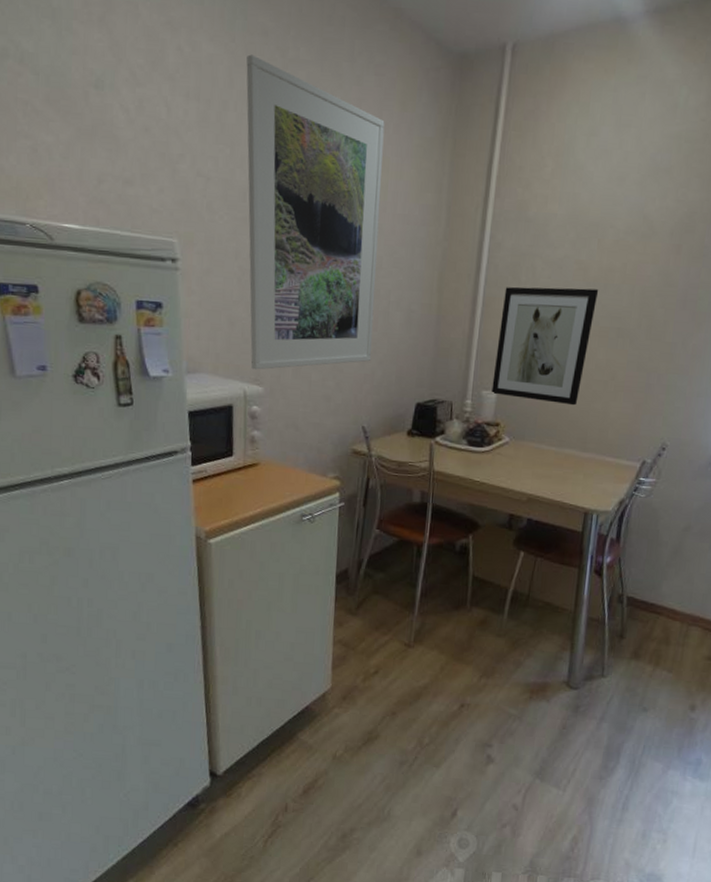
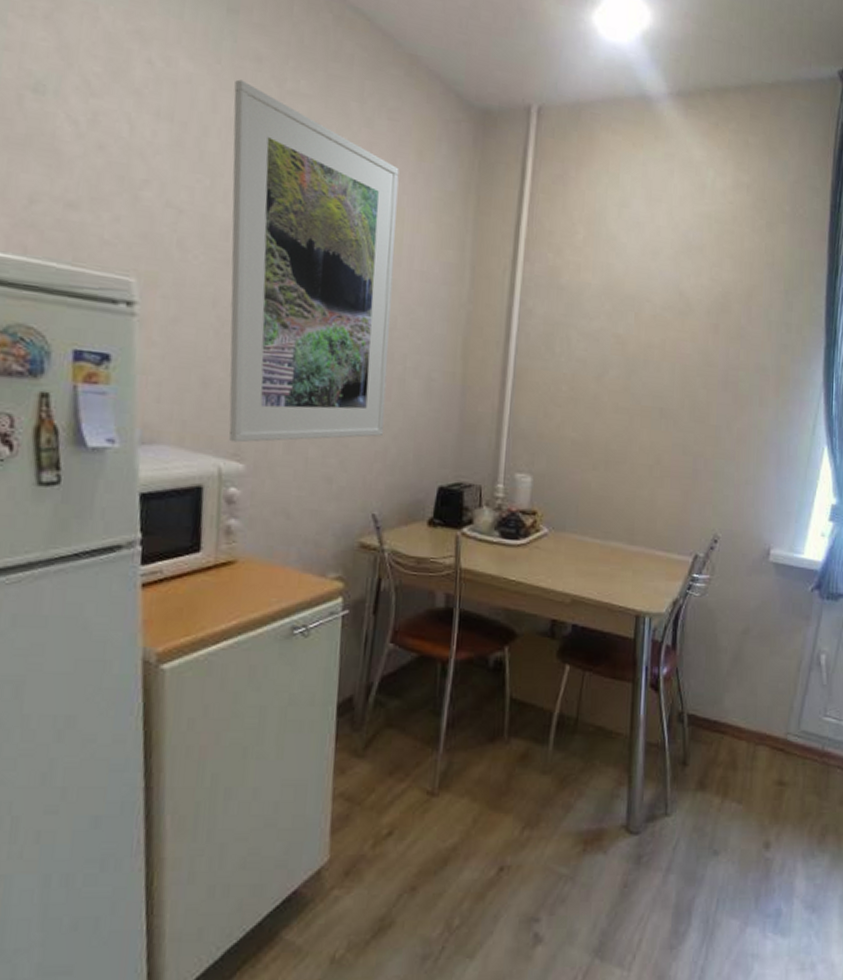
wall art: present [491,286,599,406] -> none [526,358,639,492]

